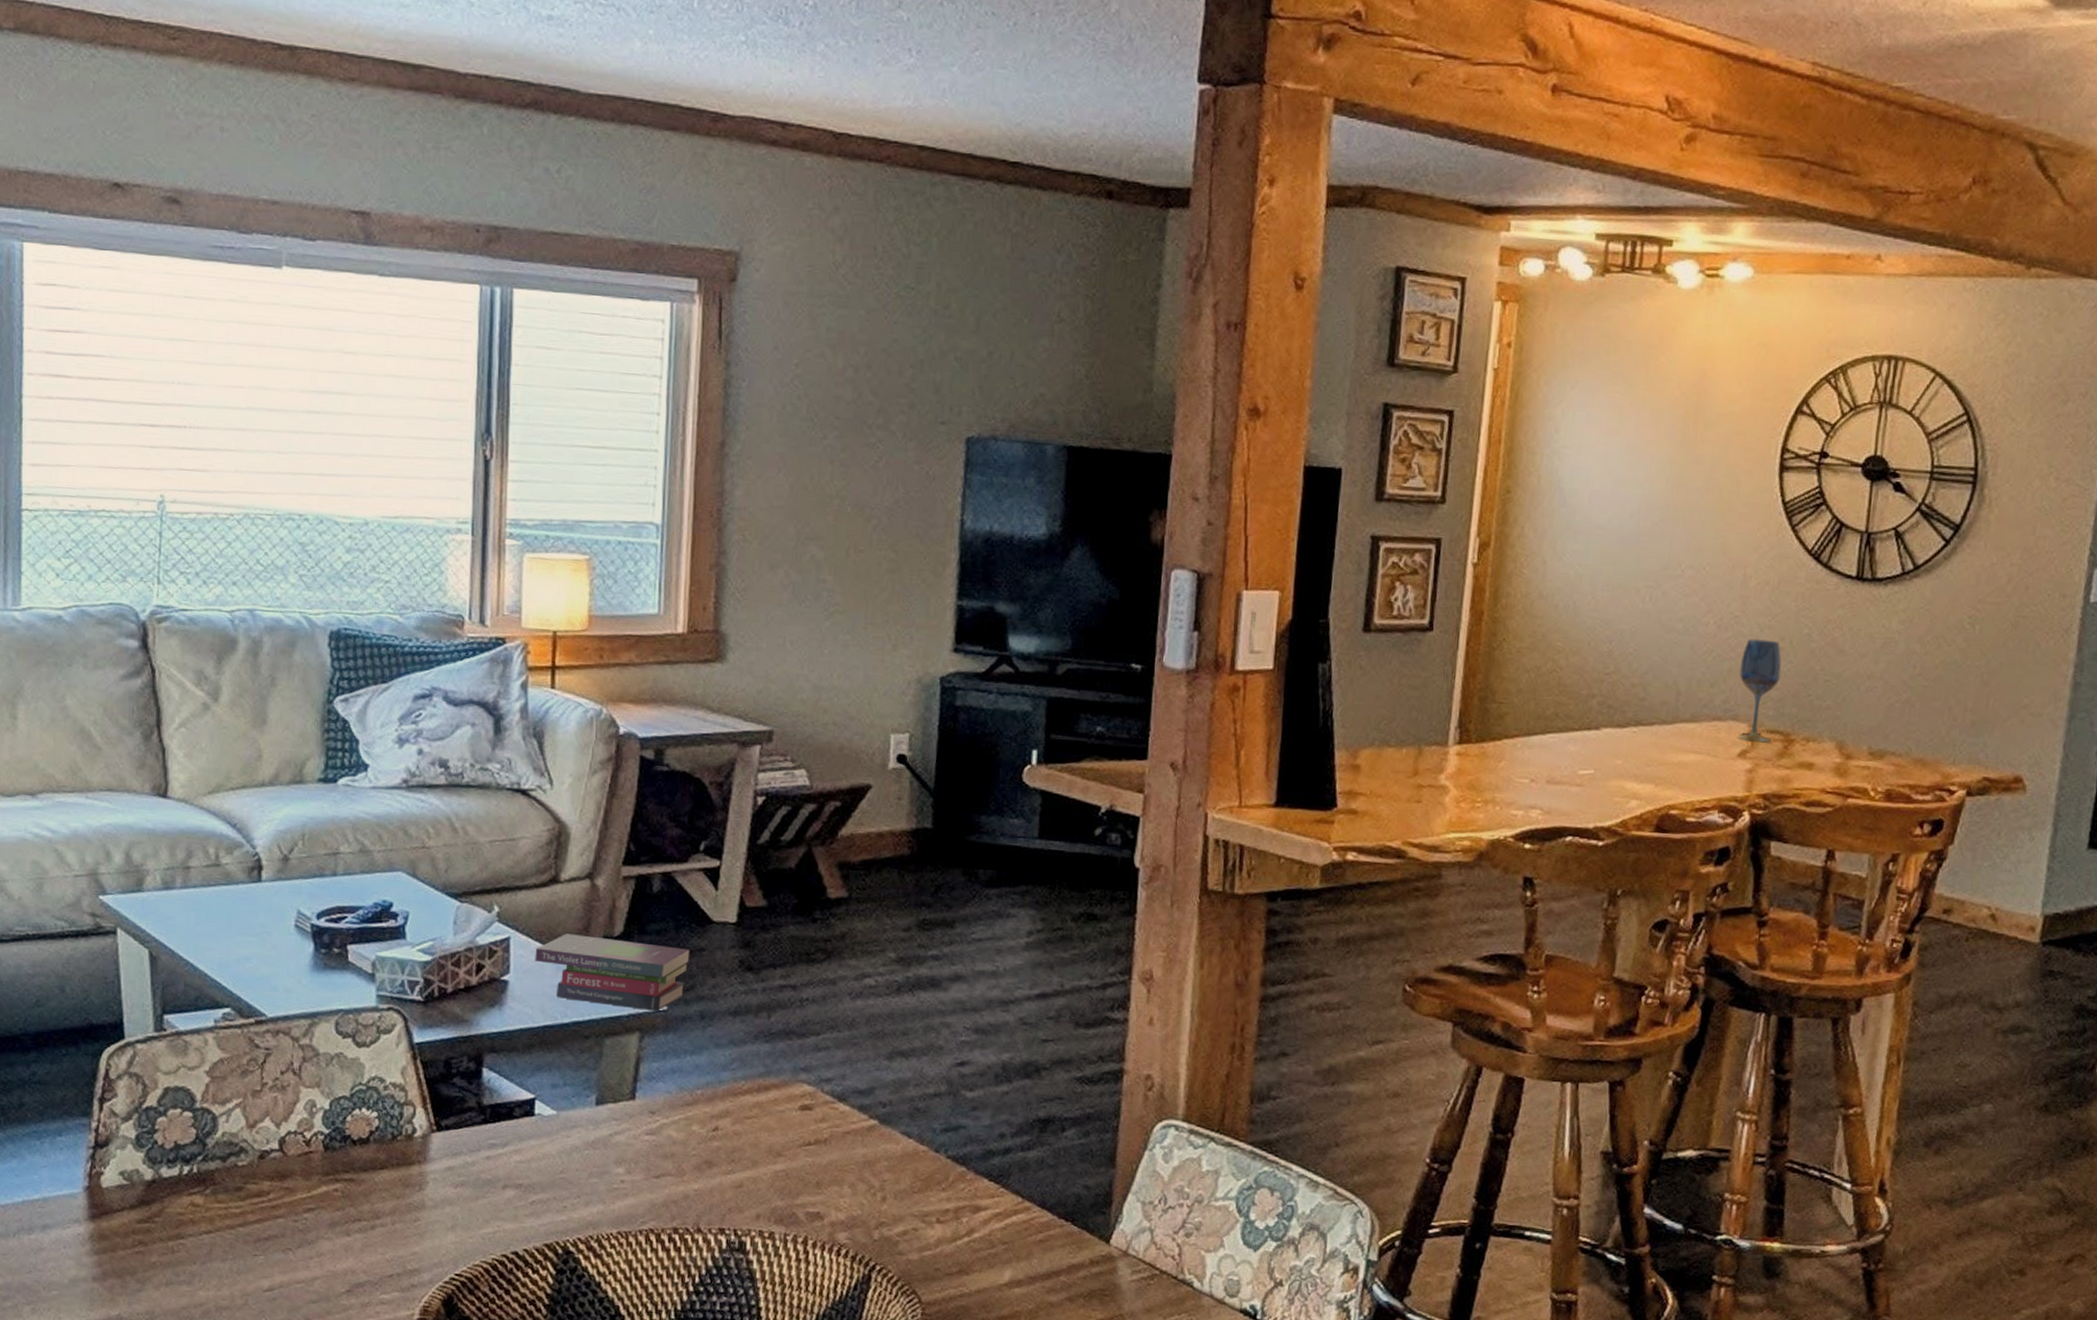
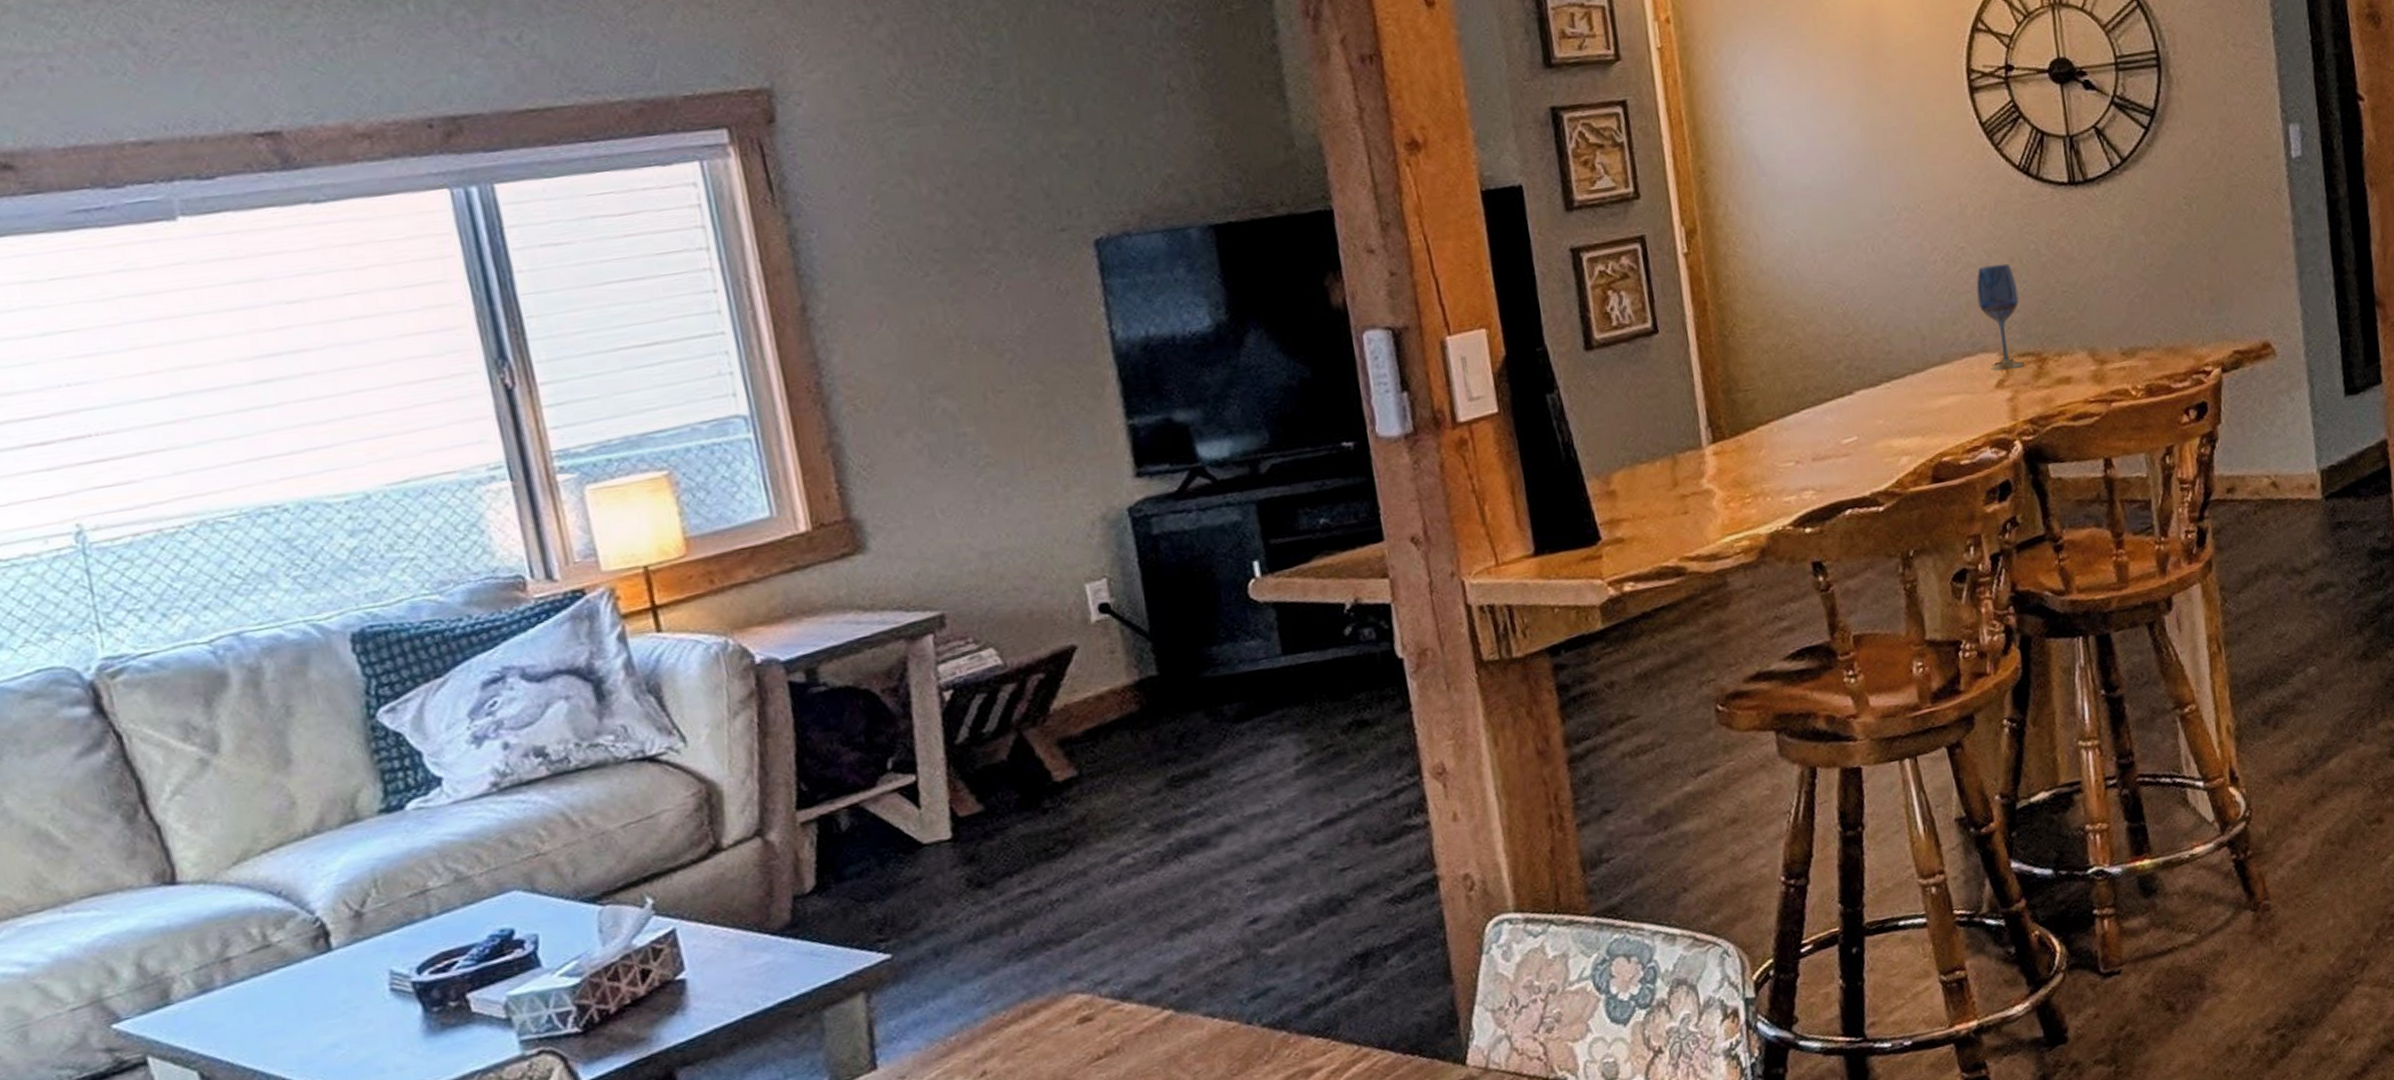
books: present [535,934,690,1011] -> none [710,882,908,982]

